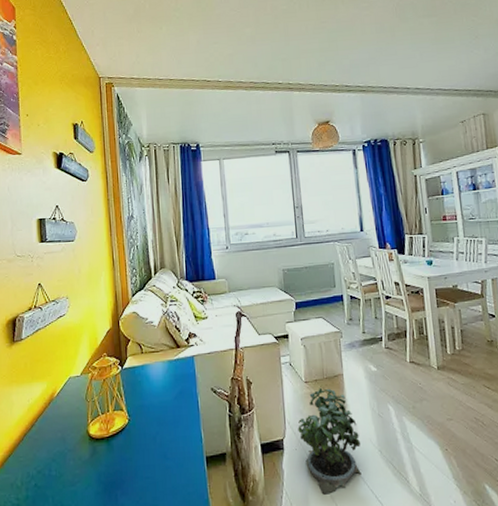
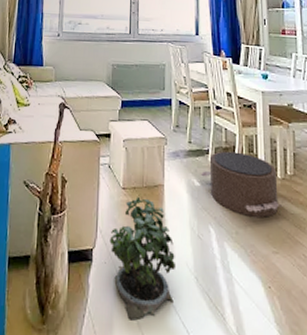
pouf: none [375,335,453,391] -> present [200,151,282,218]

